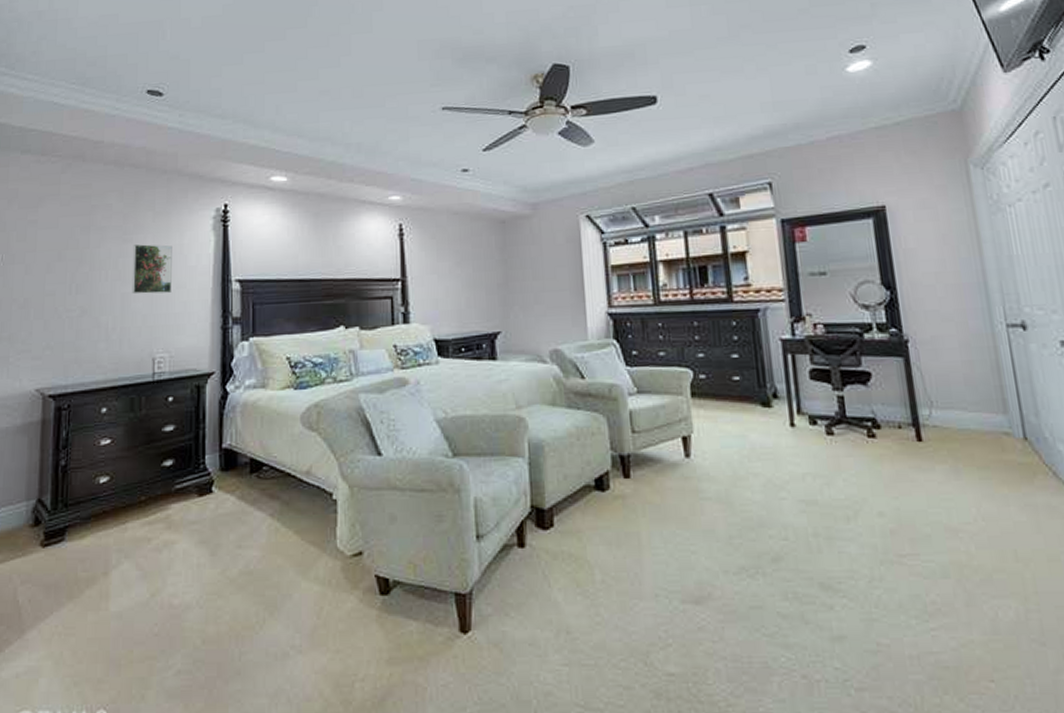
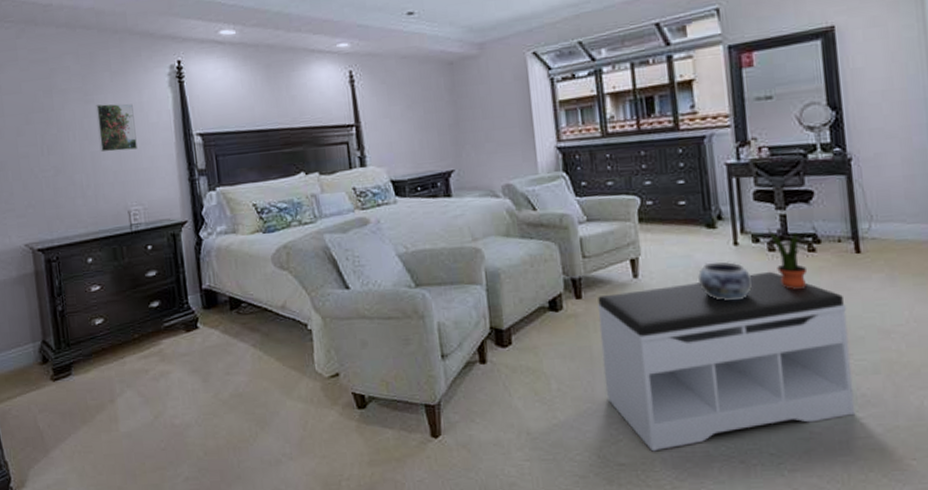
bench: none [646,456,926,660] -> present [597,271,856,452]
decorative bowl: none [752,443,811,488] -> present [697,261,753,301]
potted plant: none [824,408,868,478] -> present [766,227,808,289]

